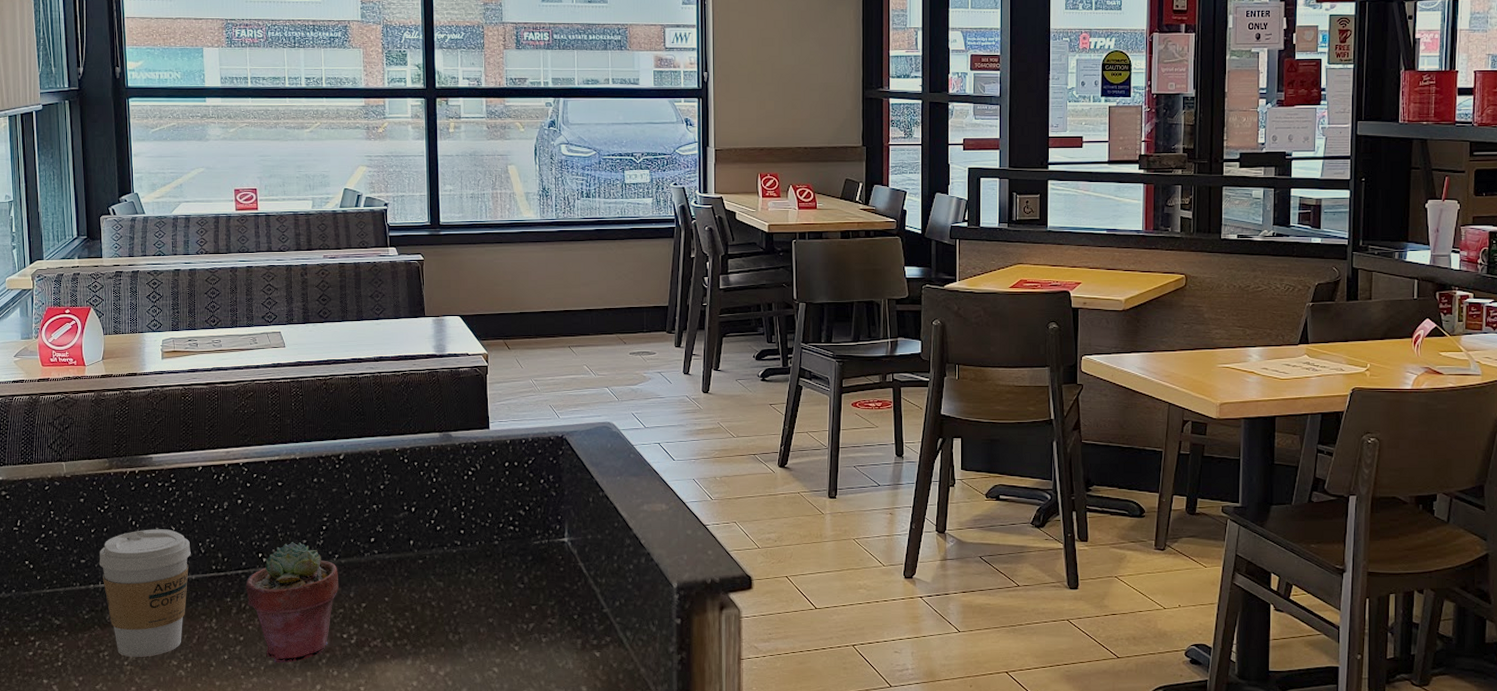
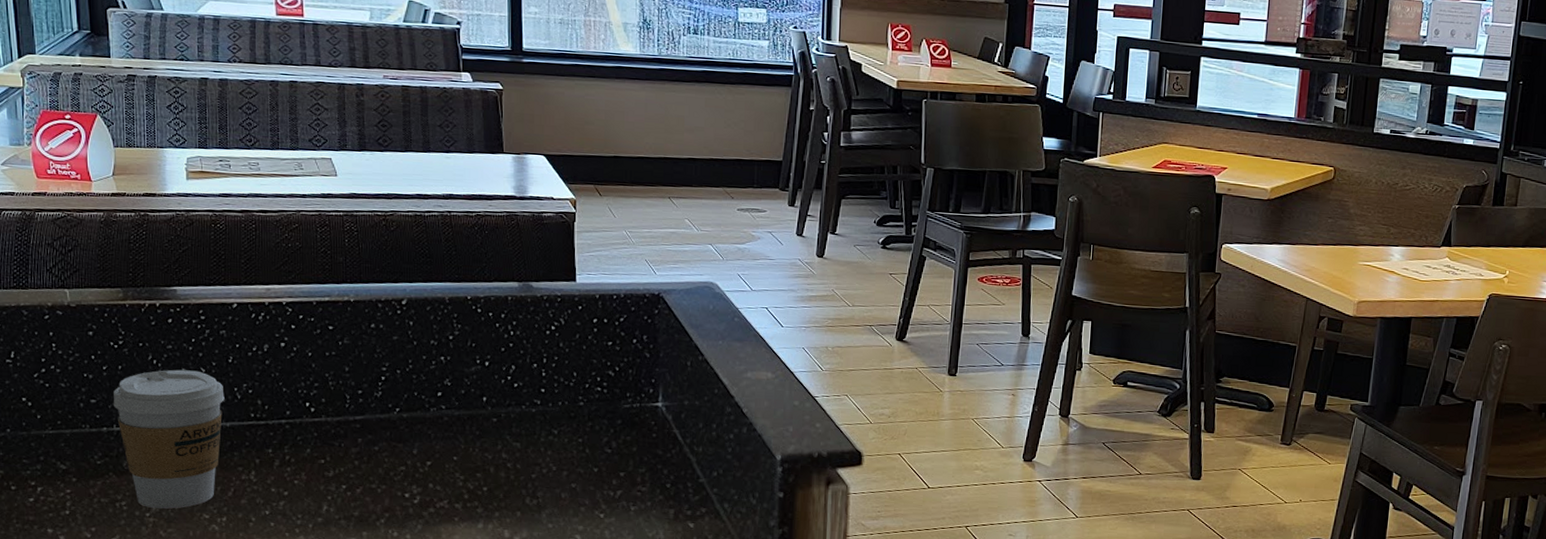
potted succulent: present [245,541,339,663] -> none [290,391,400,522]

